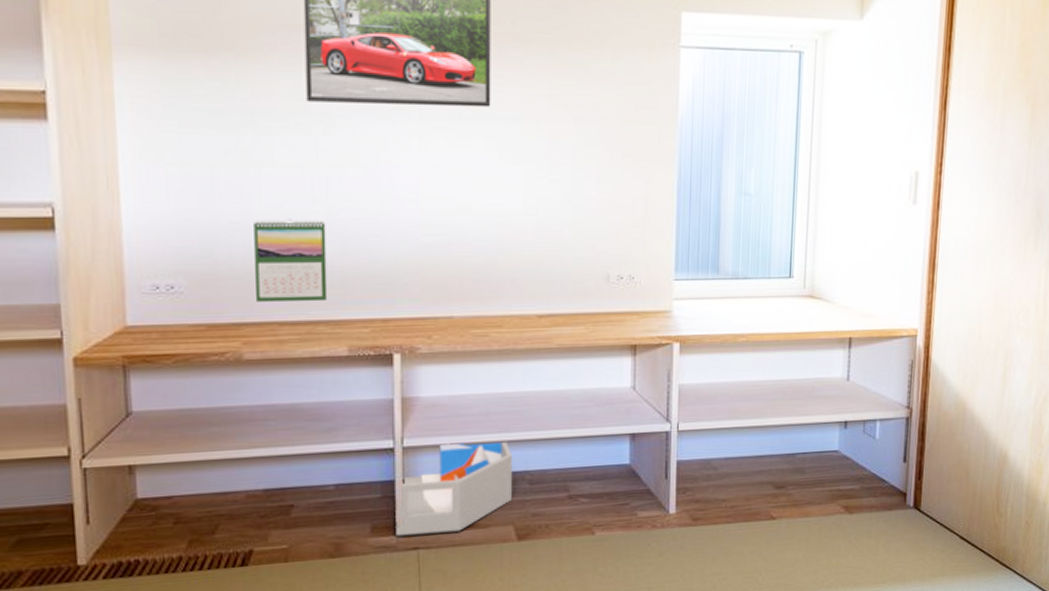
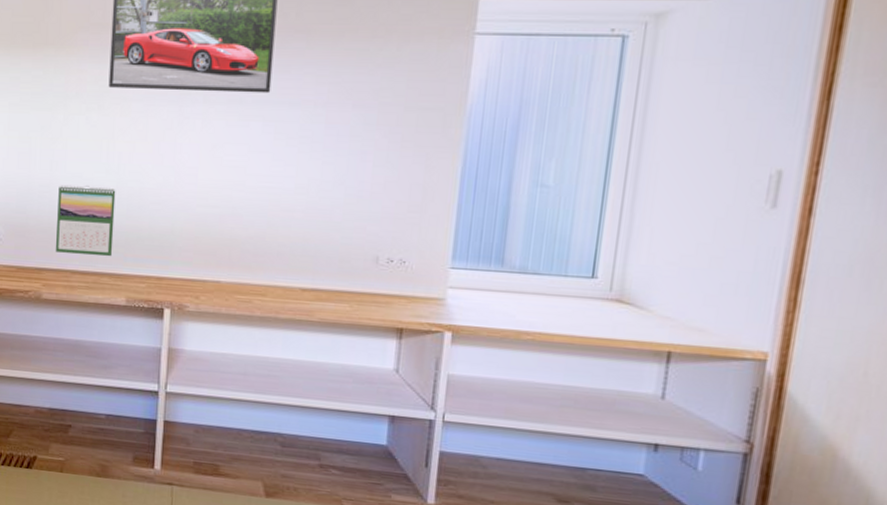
storage bin: present [396,441,513,537] -> none [154,394,267,477]

